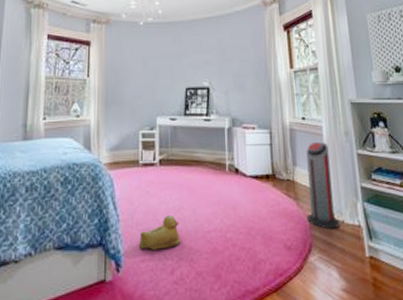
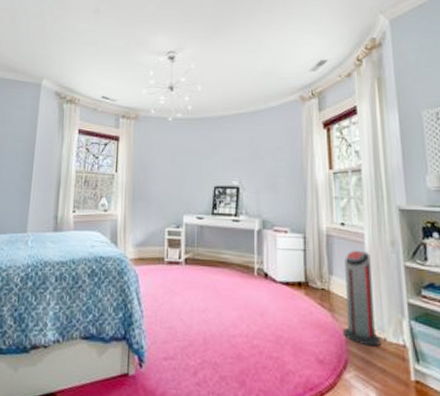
rubber duck: present [140,214,181,250] -> none [163,314,205,350]

